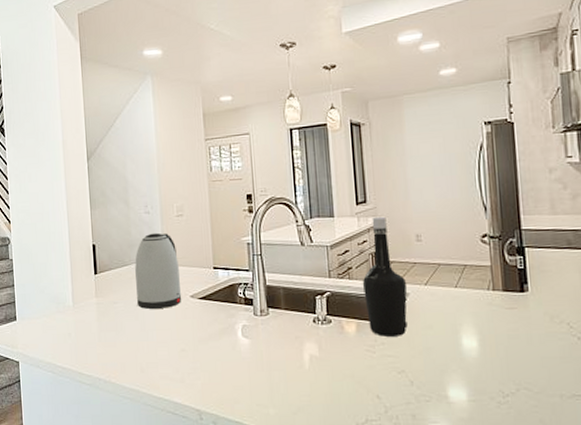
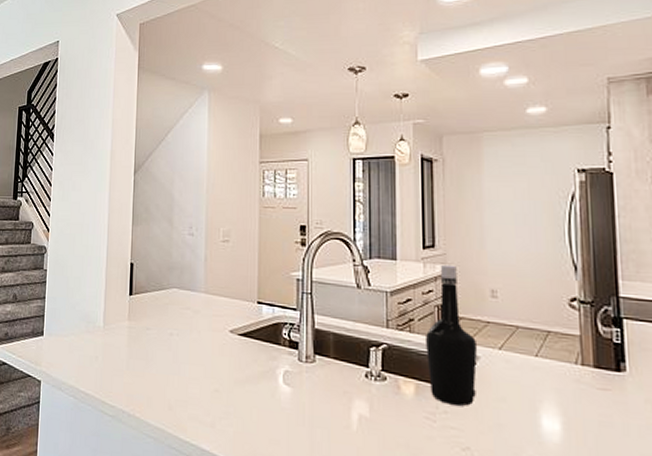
kettle: present [135,232,182,309] -> none [171,257,221,341]

